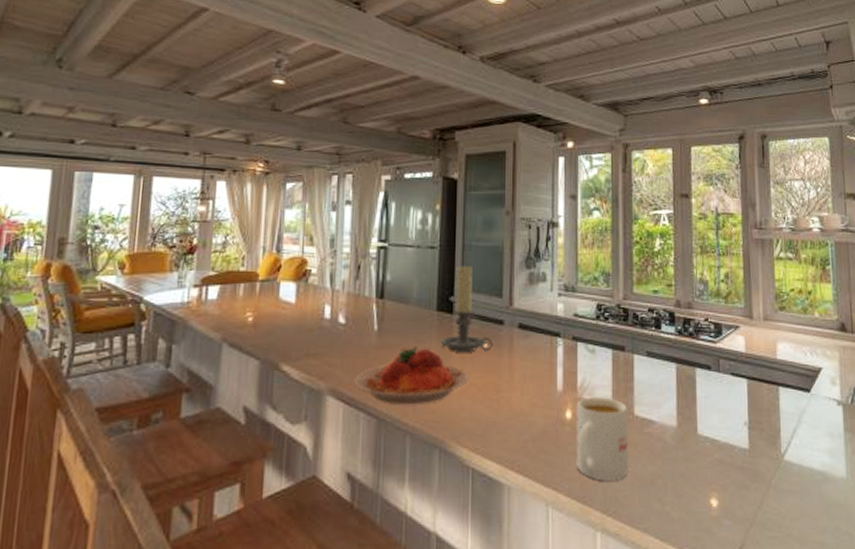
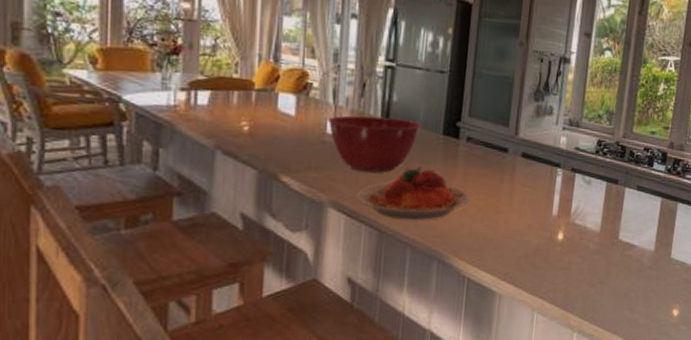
mixing bowl: none [325,297,414,355] -> present [327,115,421,173]
candle holder: present [440,266,493,351] -> none [444,92,496,176]
mug: present [576,396,629,481] -> none [562,221,614,293]

